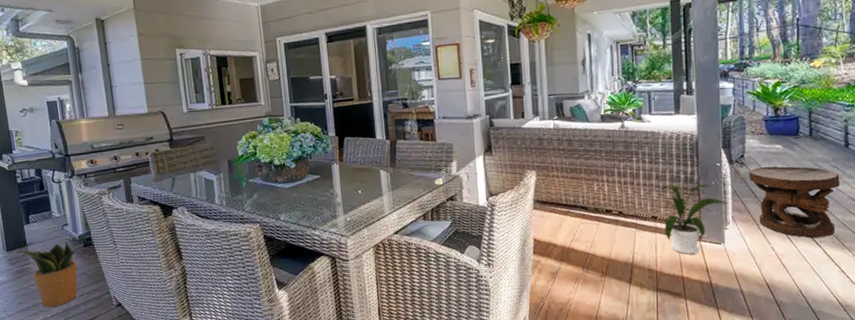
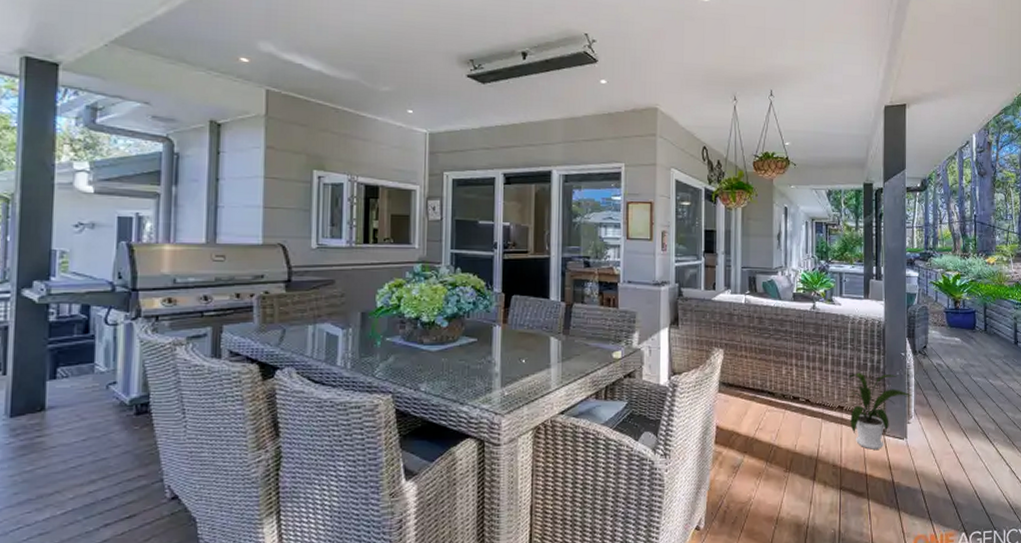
potted plant: present [17,241,81,308] -> none [27,406,130,501]
side table: present [748,166,840,238] -> none [930,359,1010,435]

